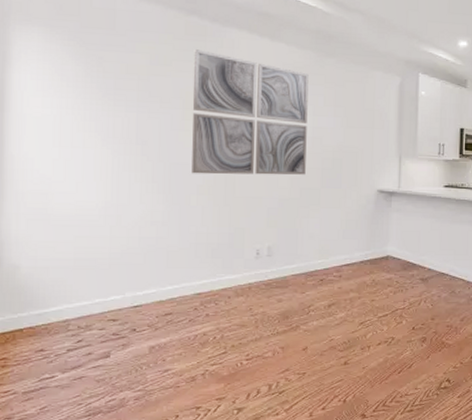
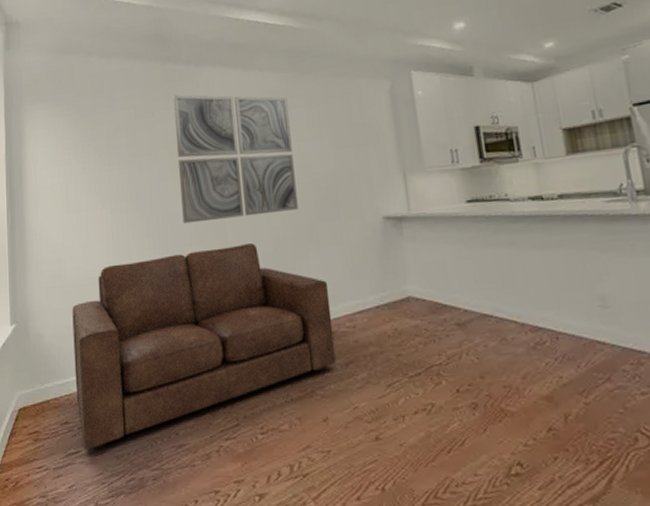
sofa: none [55,199,323,374] -> present [72,243,336,449]

